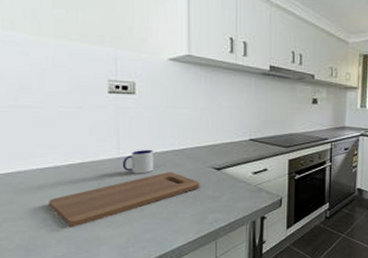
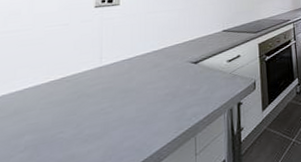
cutting board: present [49,172,200,226] -> none [24,72,179,149]
mug: present [122,150,154,174] -> none [103,54,135,81]

